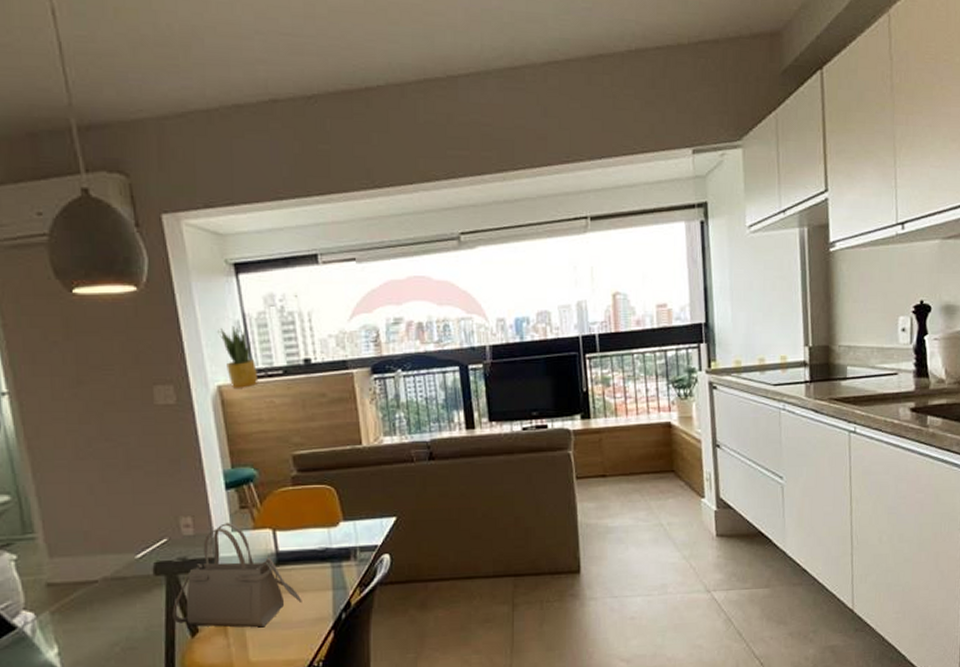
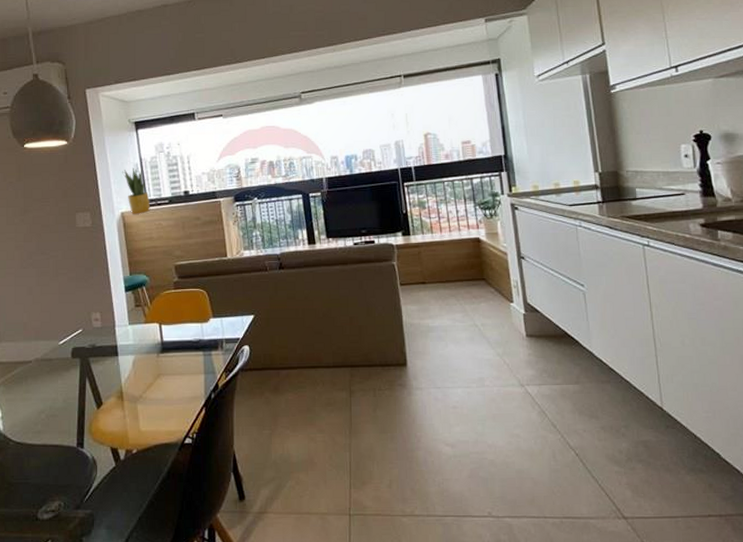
handbag: present [172,522,302,628] -> none [84,317,181,403]

